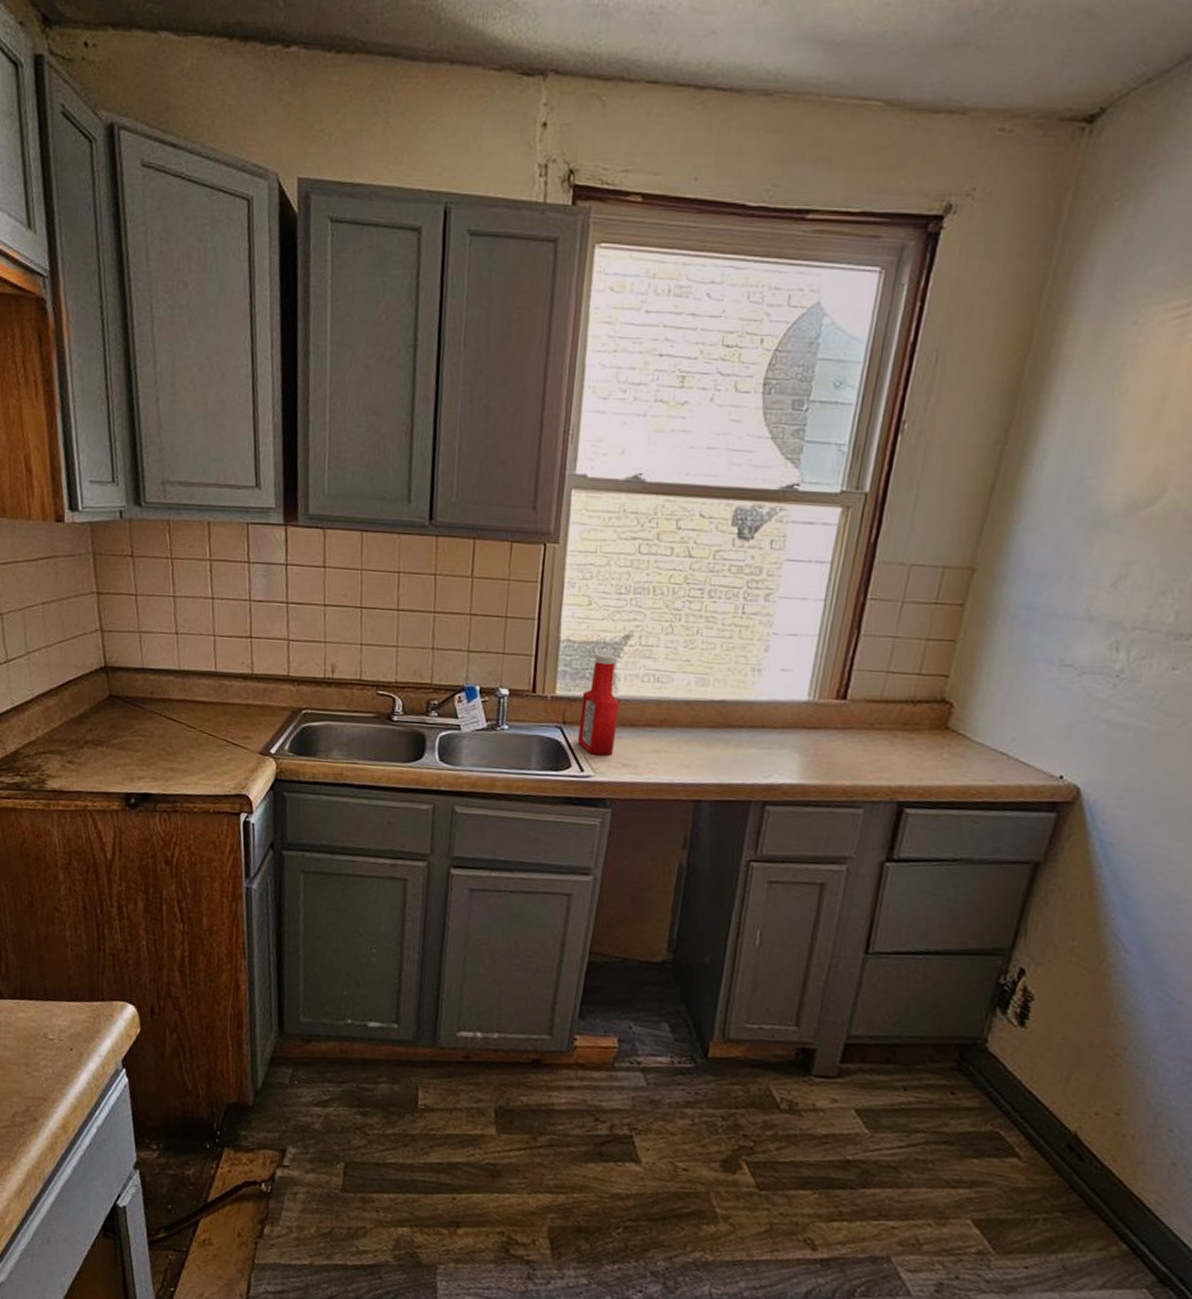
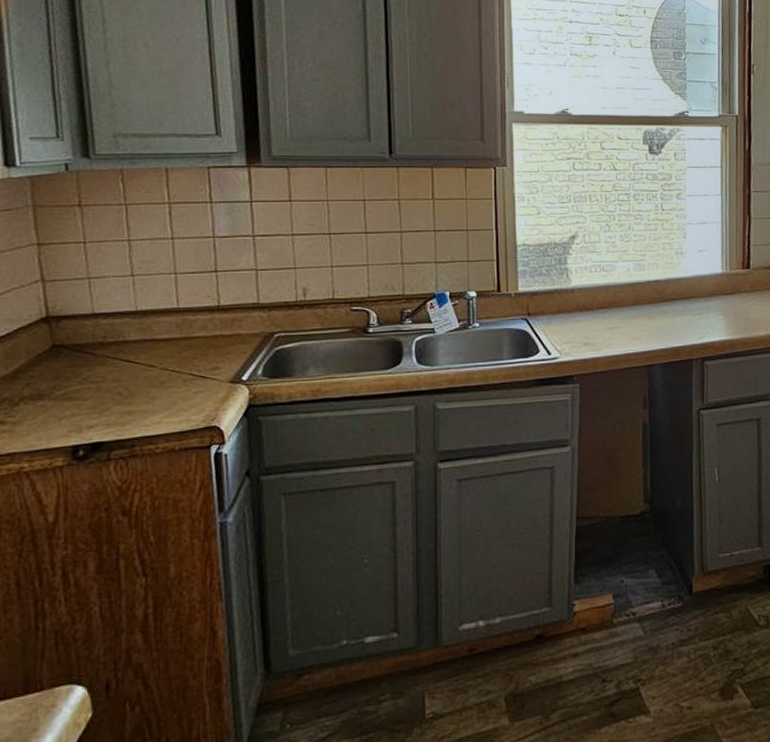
ketchup bottle: present [577,653,620,756] -> none [541,252,575,339]

